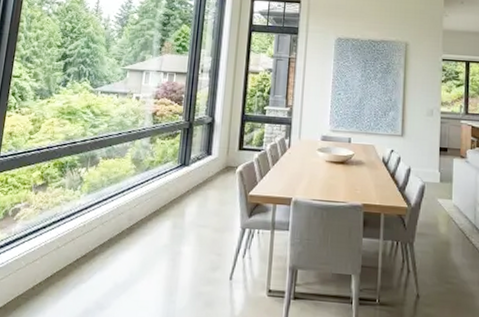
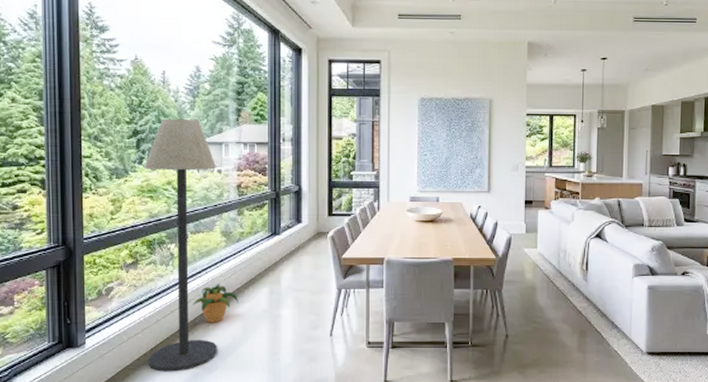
floor lamp: none [41,44,136,306] -> present [144,118,217,372]
potted plant: none [93,213,140,255] -> present [192,284,238,323]

